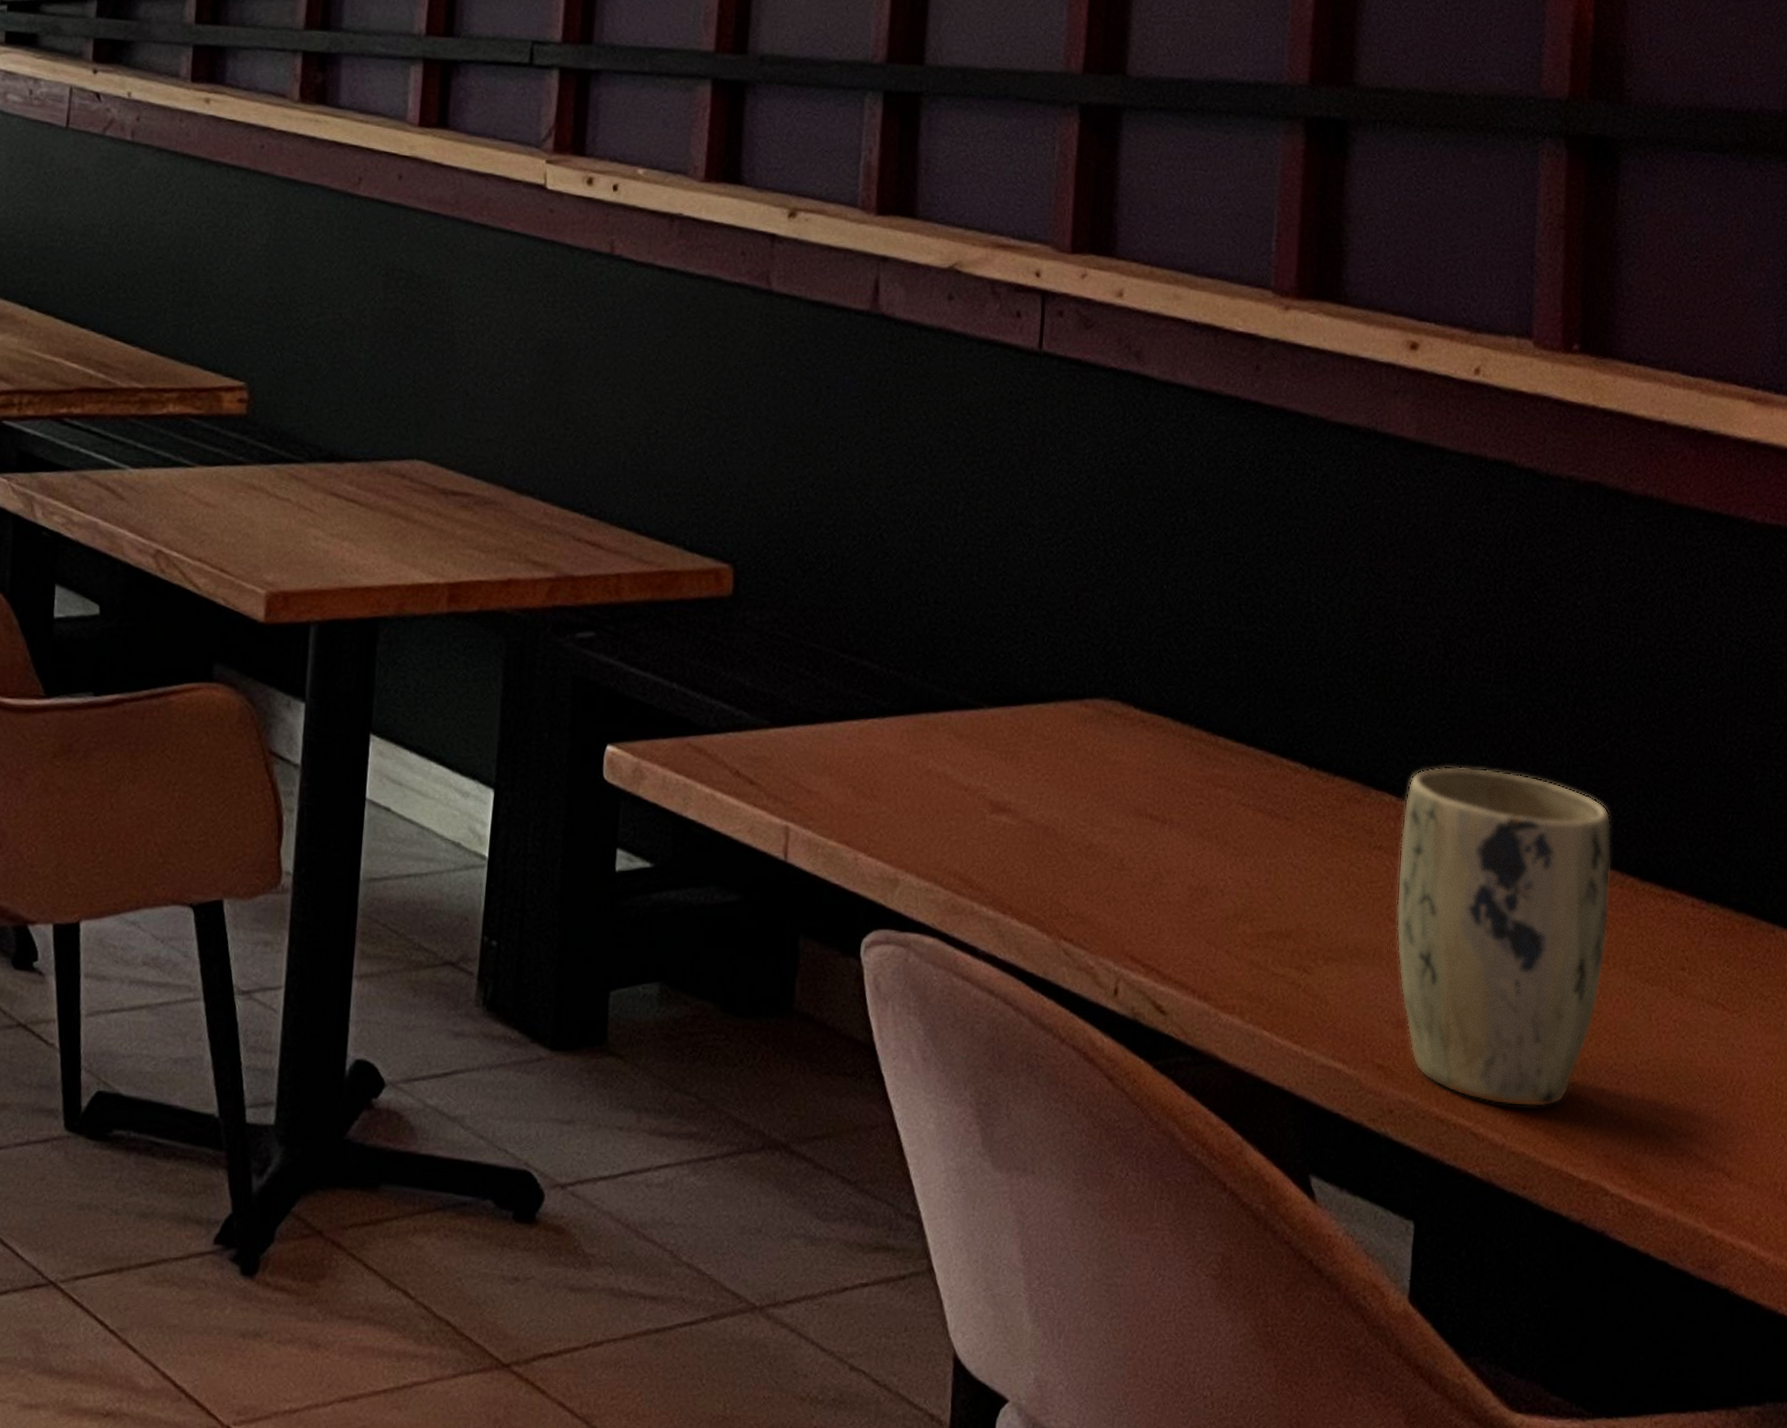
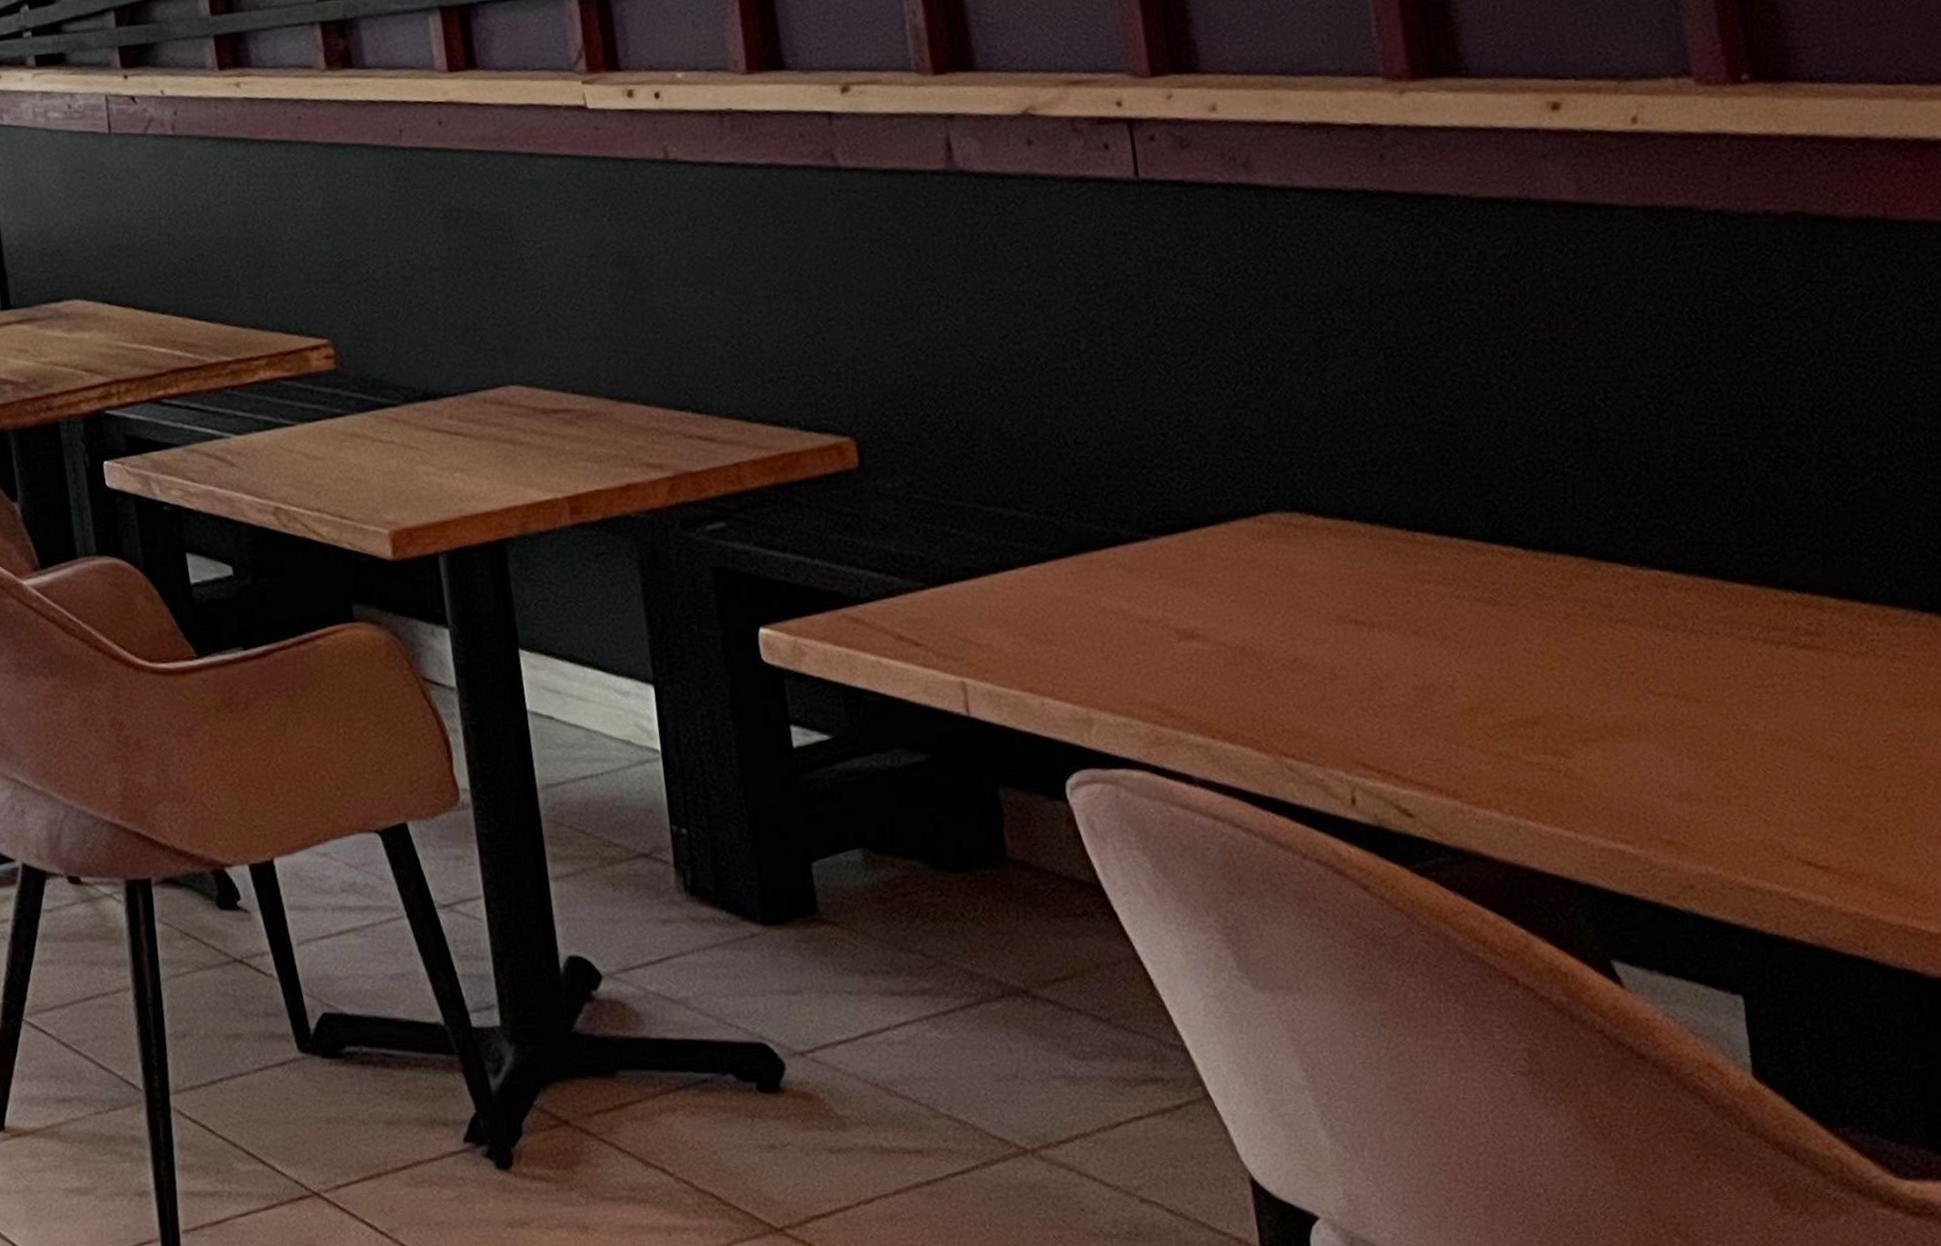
plant pot: present [1396,766,1613,1108] -> none [1641,523,1914,866]

